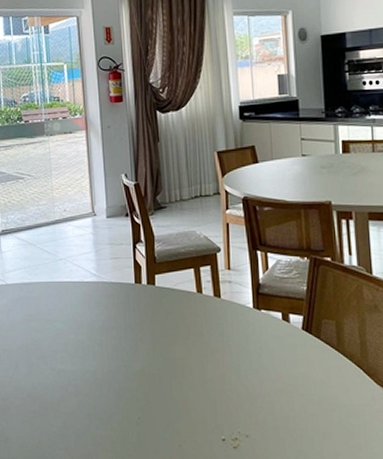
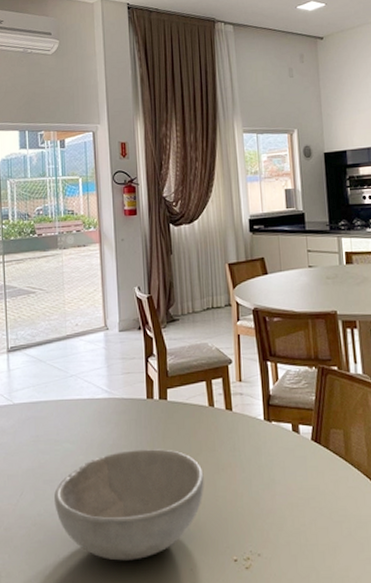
bowl: none [47,331,193,434] -> present [54,449,204,561]

